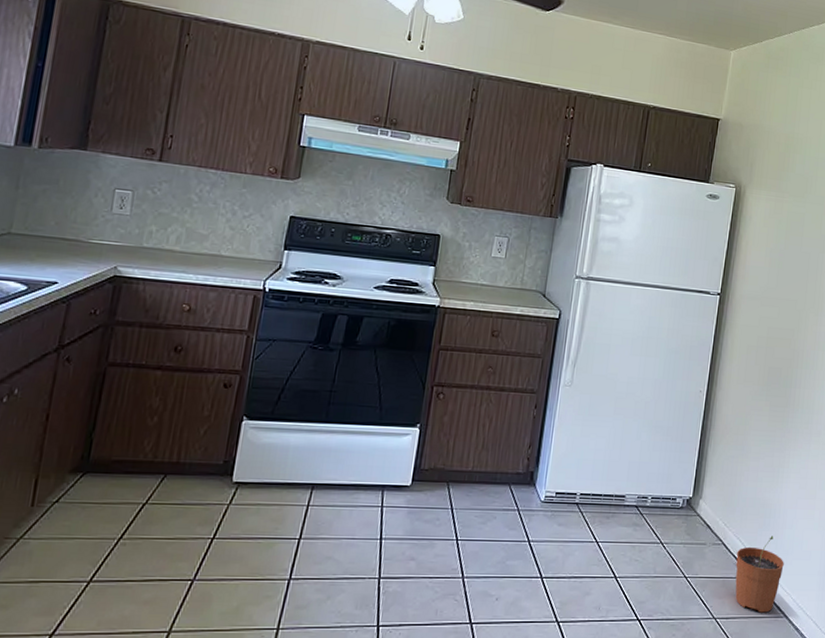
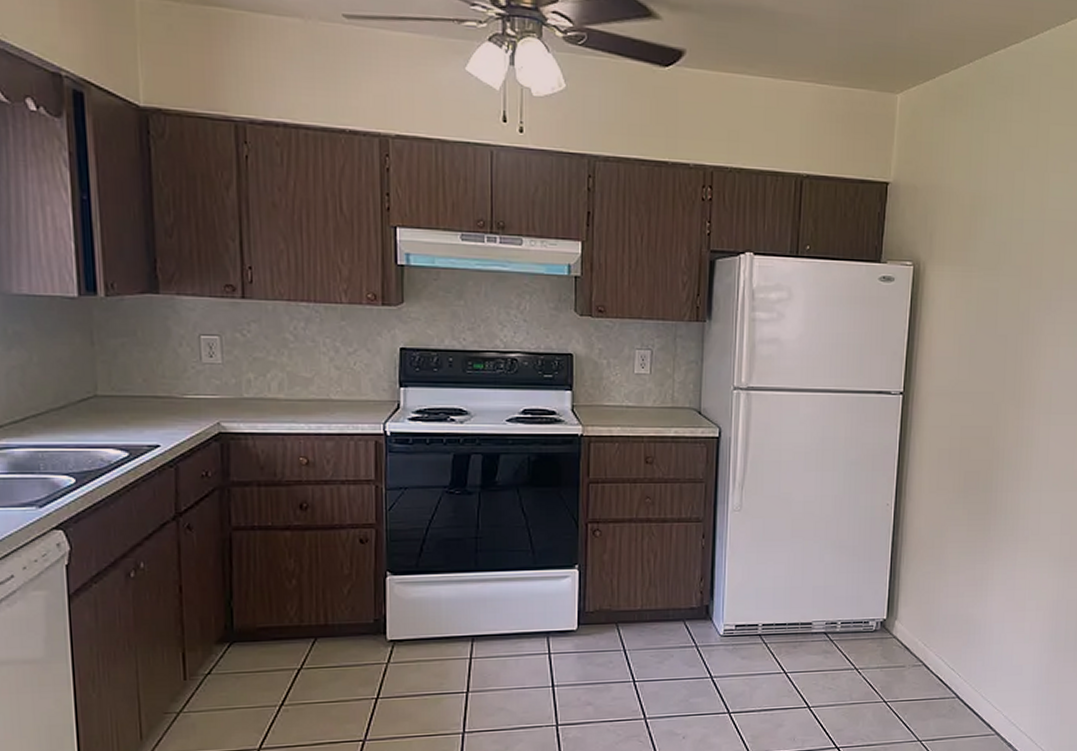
plant pot: present [735,535,784,613] -> none [939,652,993,732]

